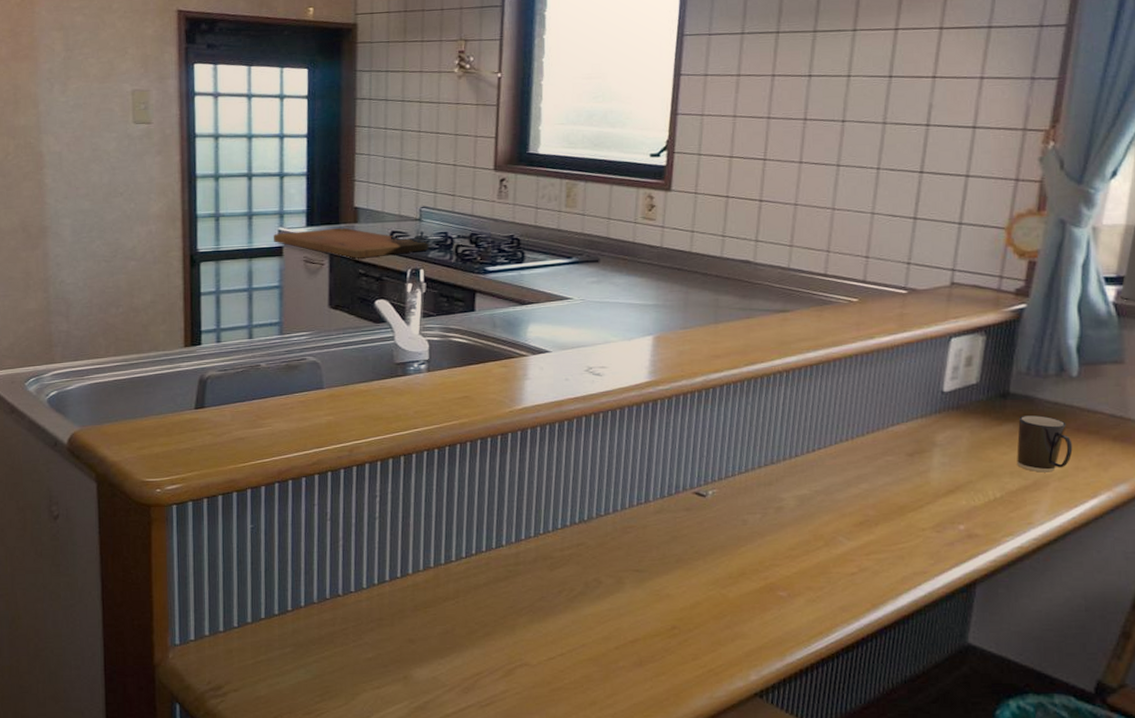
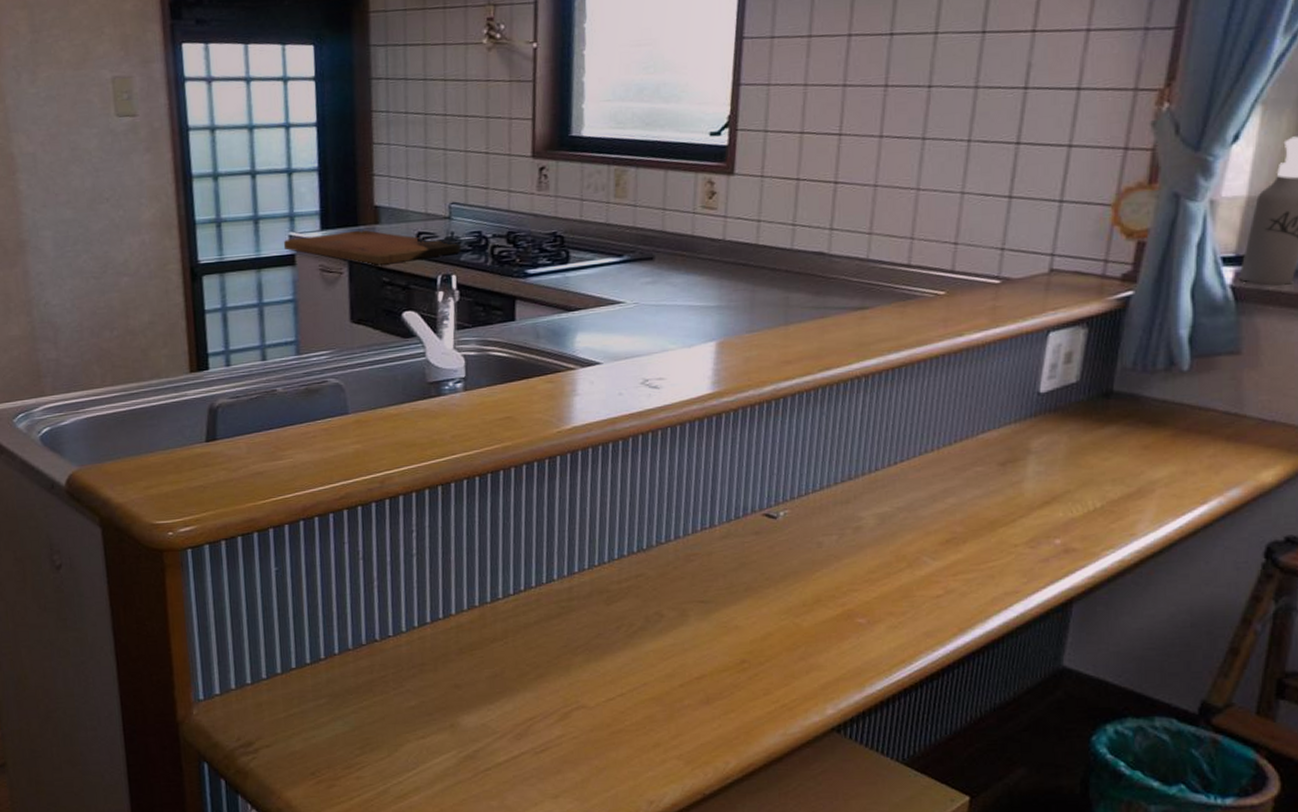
mug: present [1017,415,1073,473] -> none [1120,415,1182,479]

